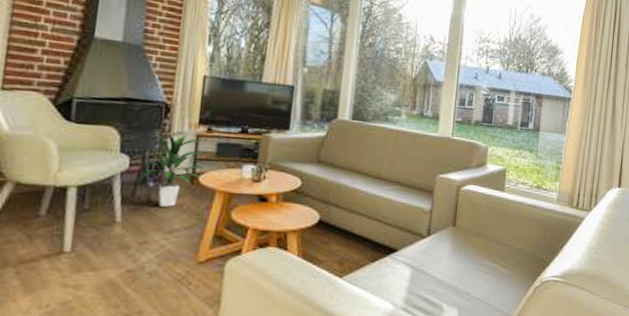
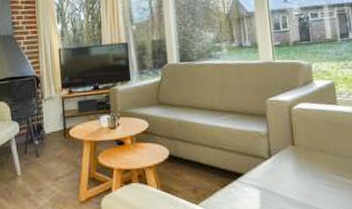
indoor plant: present [136,131,207,207] -> none [26,98,74,159]

